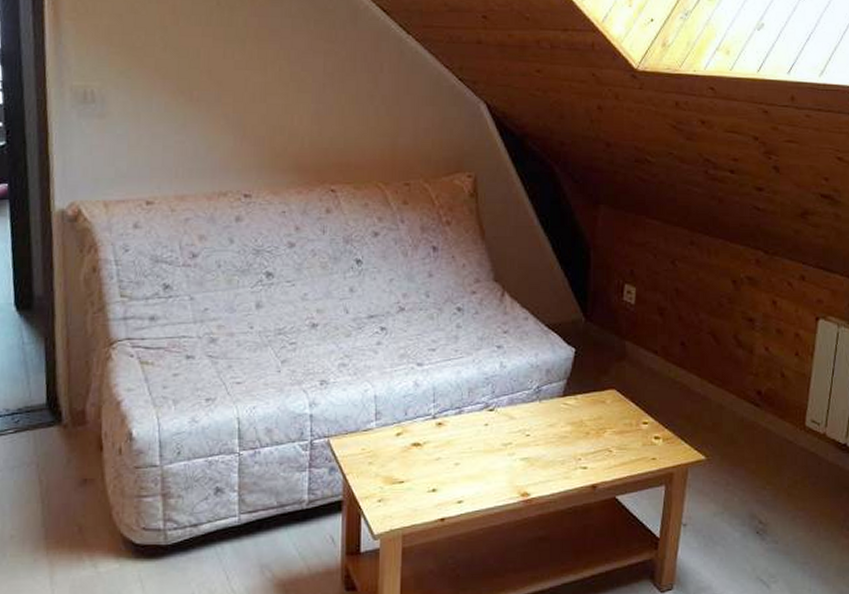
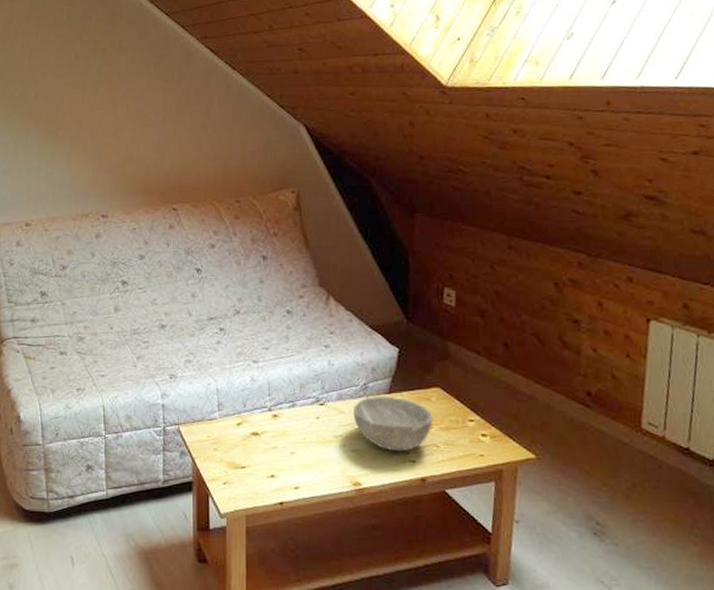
bowl: none [524,399,607,458] -> present [352,396,434,452]

